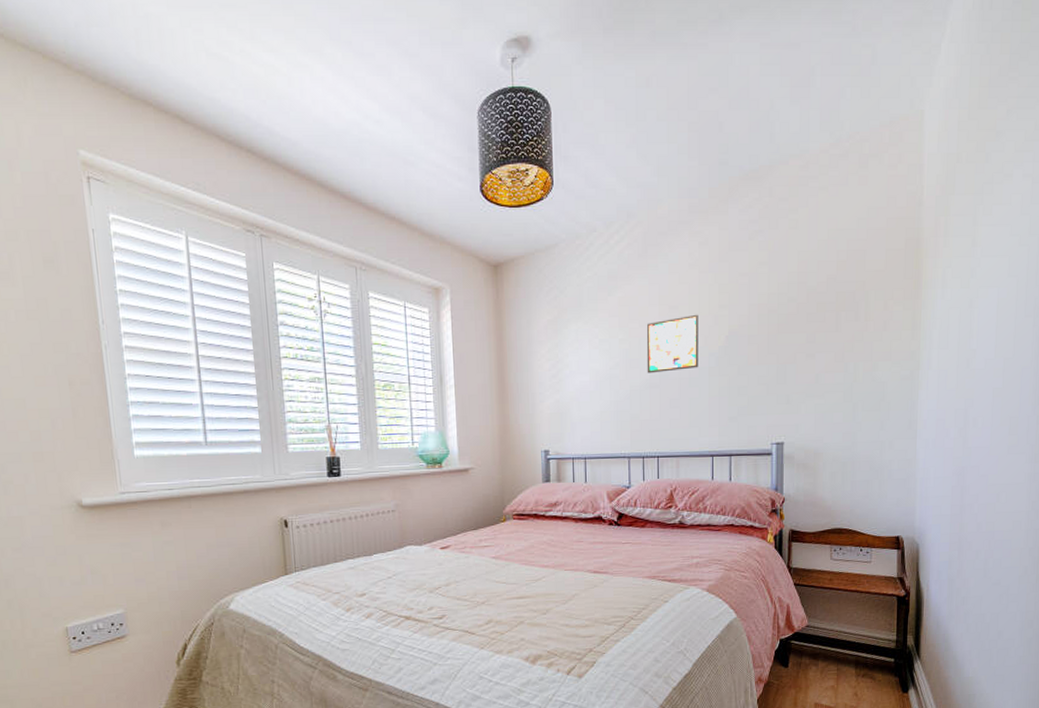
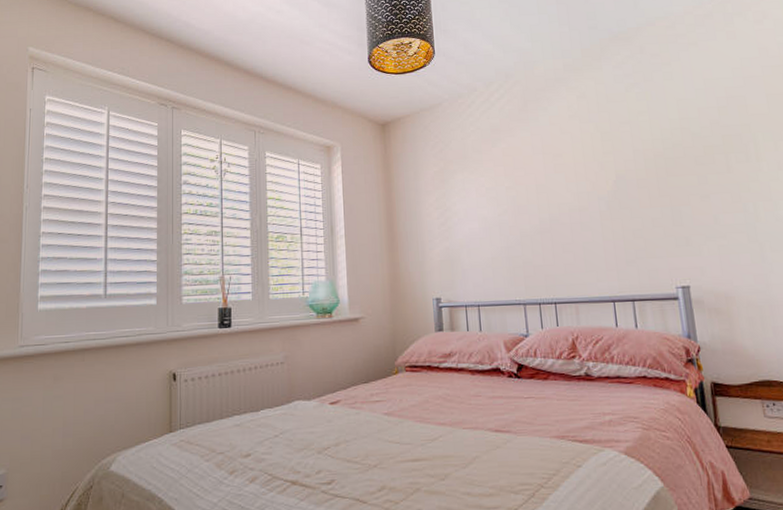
wall art: present [646,314,699,374] -> none [532,161,589,219]

